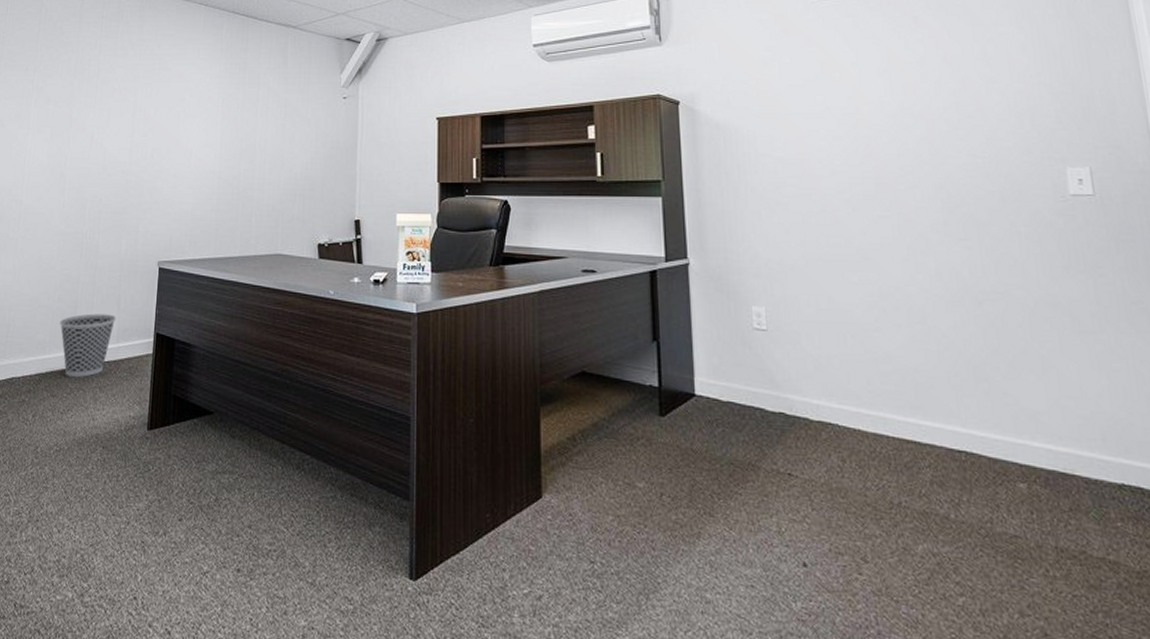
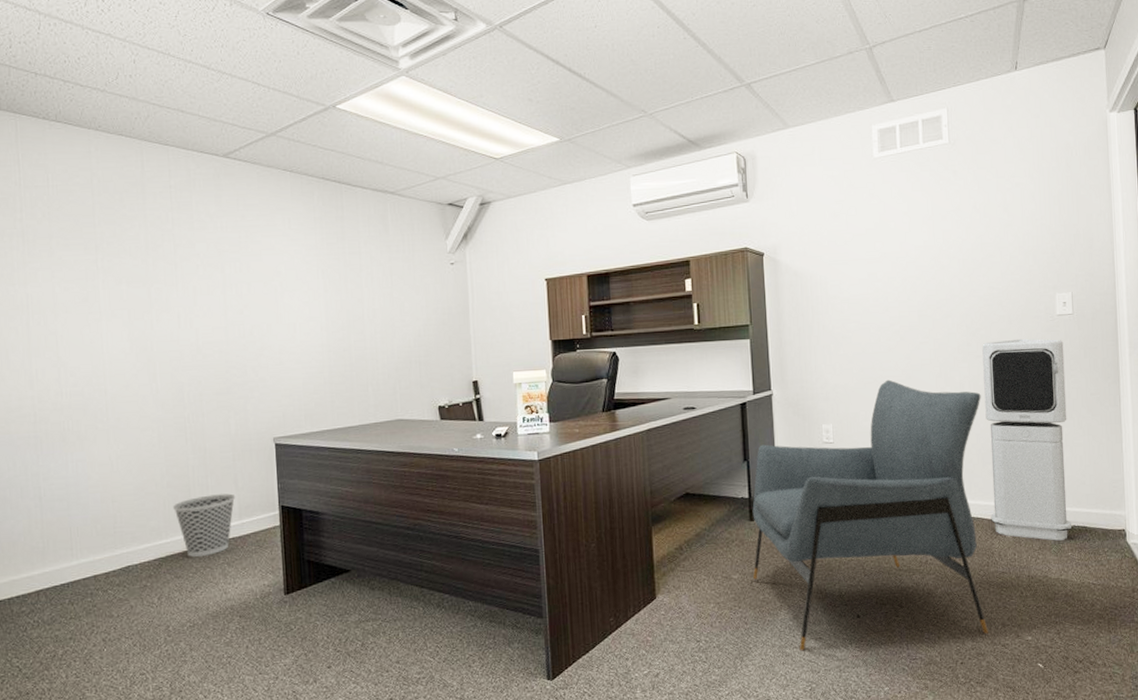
chair: none [663,258,1000,623] -> present [752,379,989,651]
air purifier: none [965,221,1119,503] -> present [982,338,1071,541]

